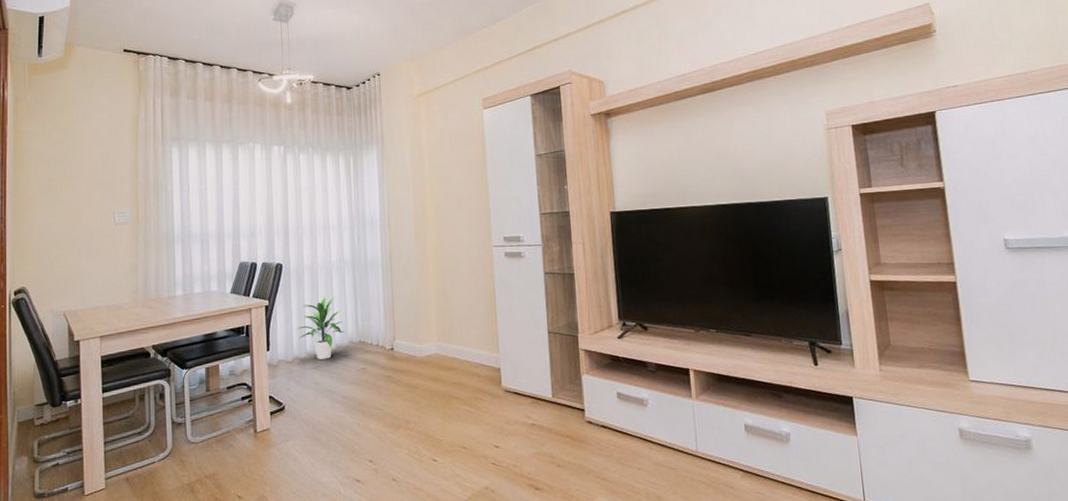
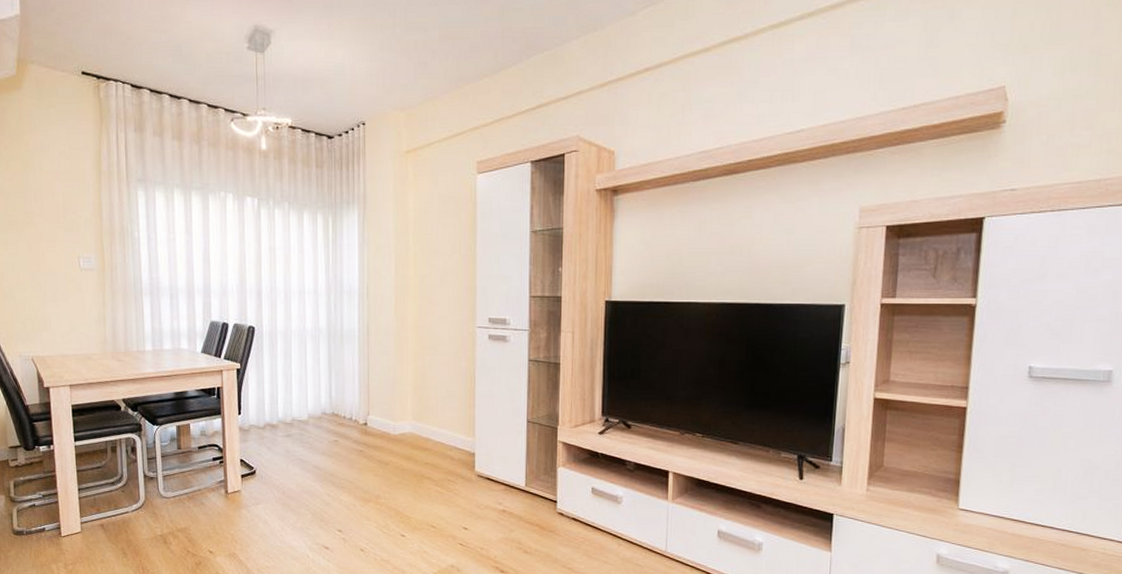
indoor plant: present [295,295,345,359] -> none [268,364,318,428]

